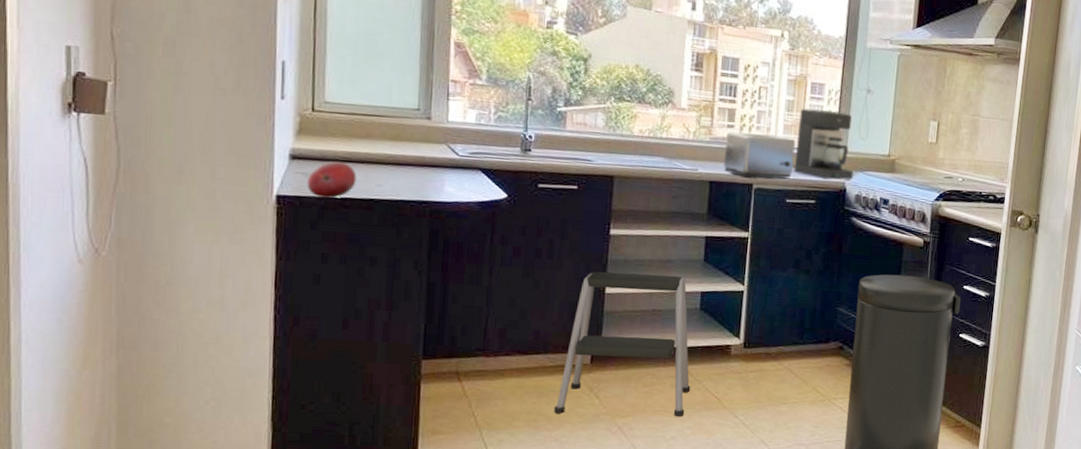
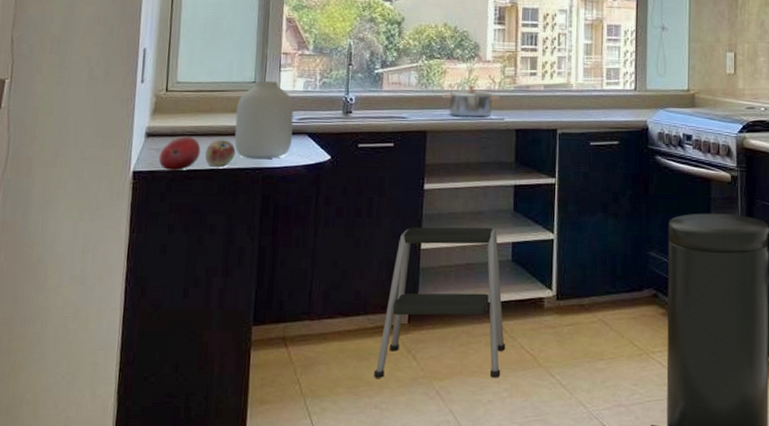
fruit: none [362,167,398,198] -> present [205,139,236,167]
vase: none [396,108,465,193] -> present [234,80,294,159]
cooking pot: none [631,132,695,167] -> present [441,84,501,118]
toaster: present [724,131,796,179] -> none [529,78,596,123]
coffee maker: present [793,108,854,180] -> none [595,50,654,119]

